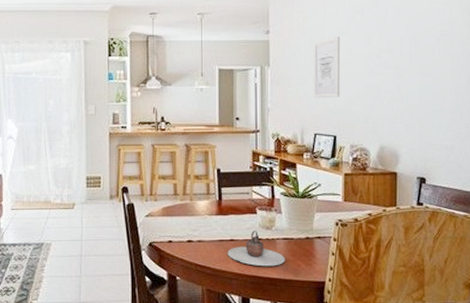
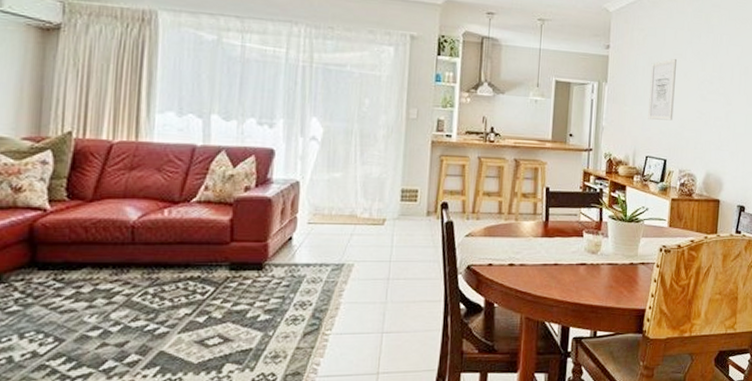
teapot: present [227,230,285,267] -> none [550,255,608,293]

